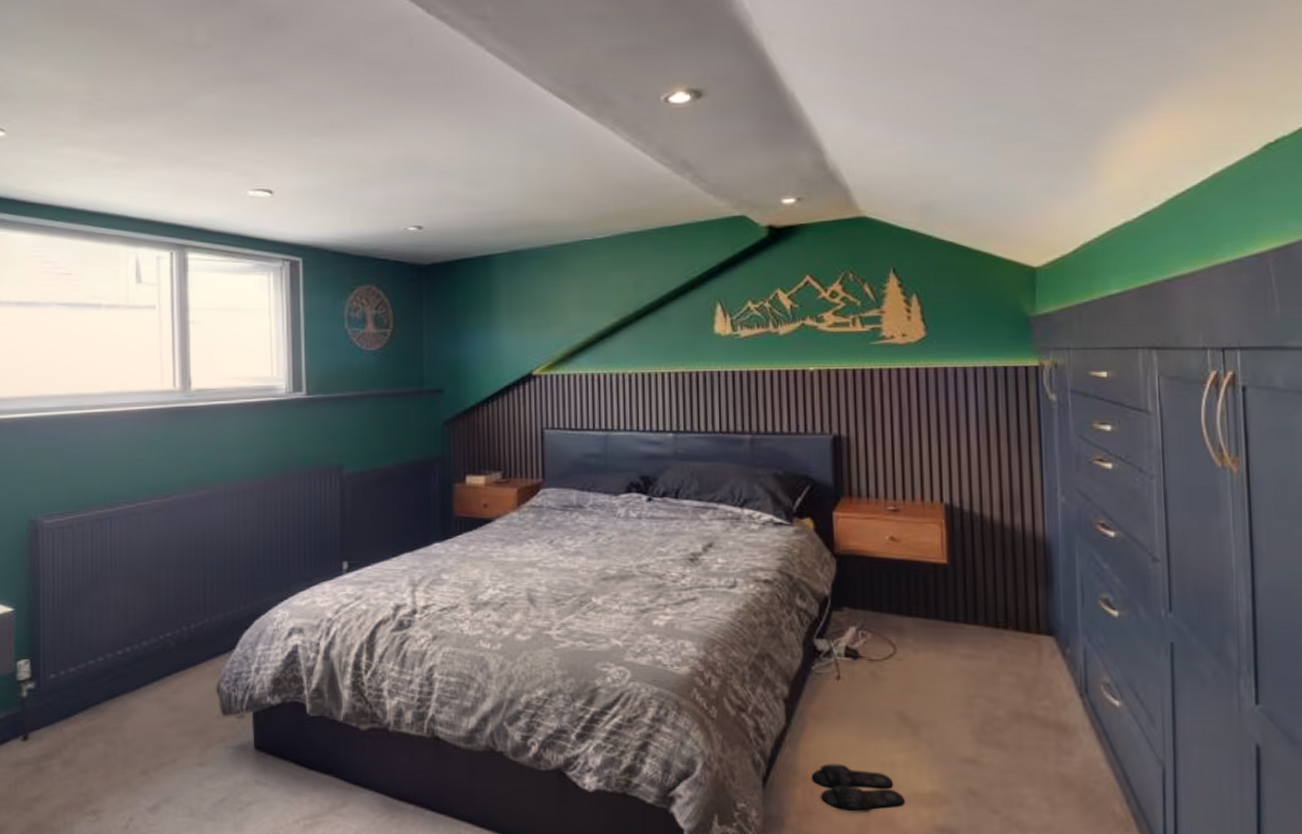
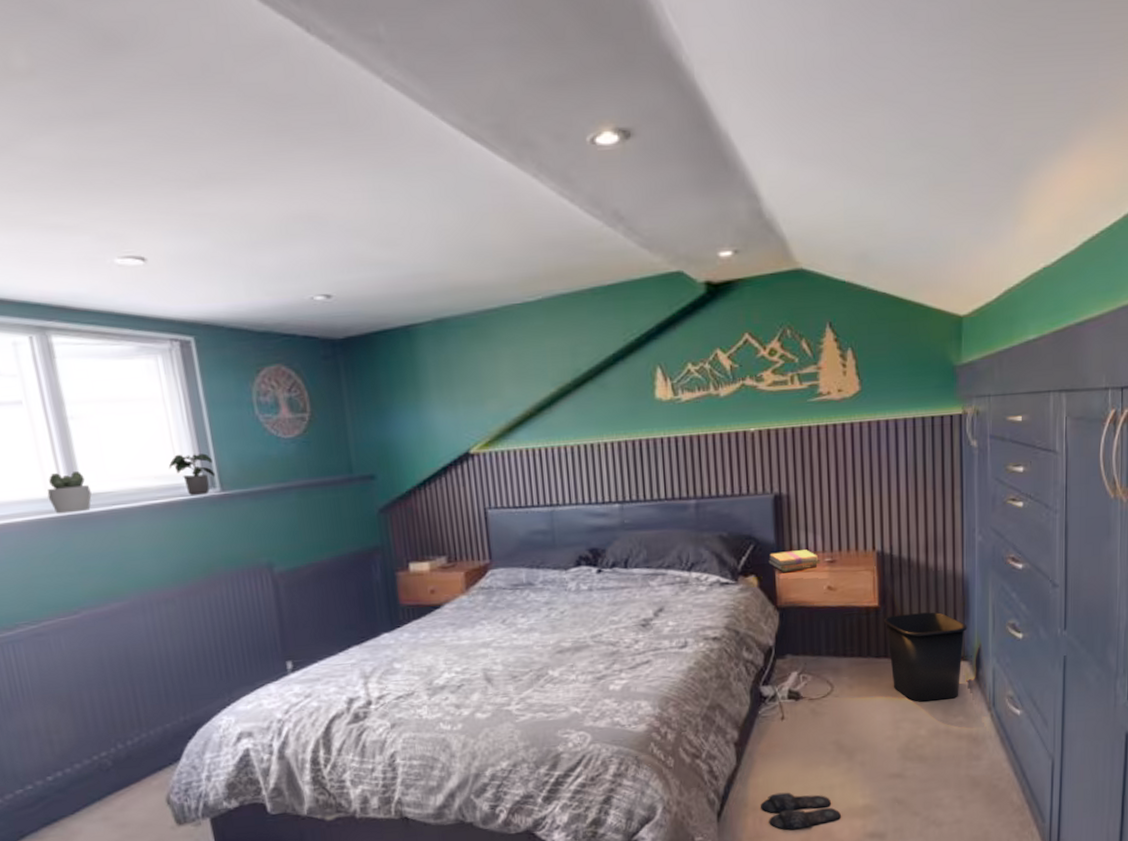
succulent plant: none [162,368,198,406] -> present [47,470,92,514]
potted plant: none [265,359,304,398] -> present [168,453,216,496]
books: none [826,495,882,517] -> present [768,550,820,572]
waste bin: none [953,576,1051,678] -> present [883,612,967,702]

